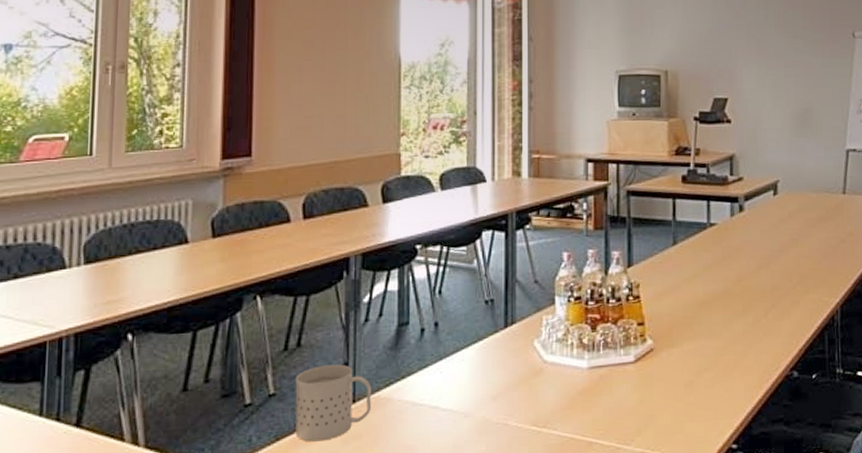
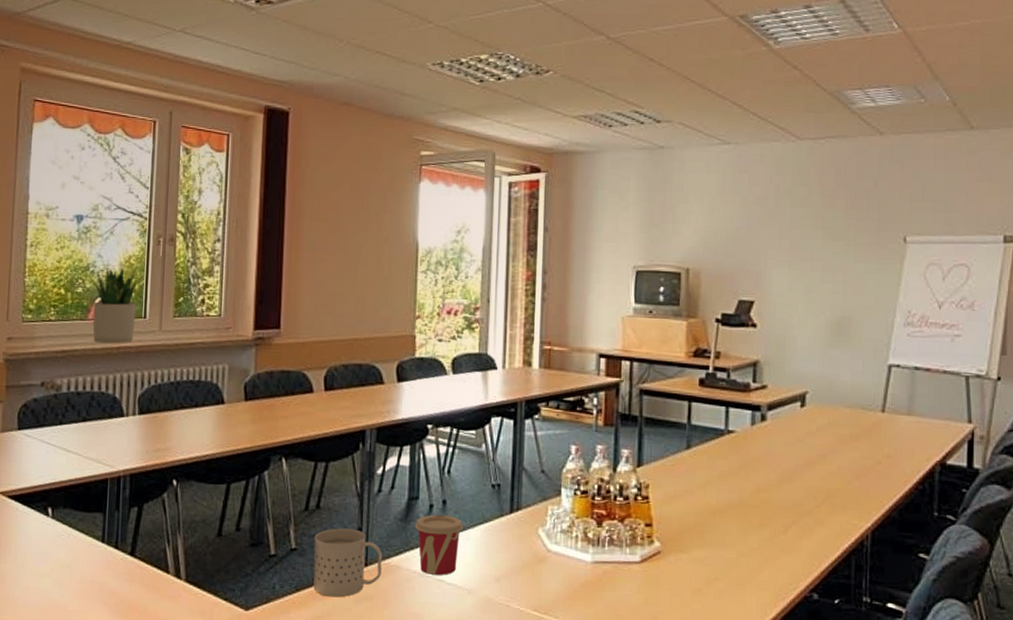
planter: none [25,98,81,188] -> present [92,266,138,344]
cup: none [405,337,457,403] -> present [414,514,464,575]

